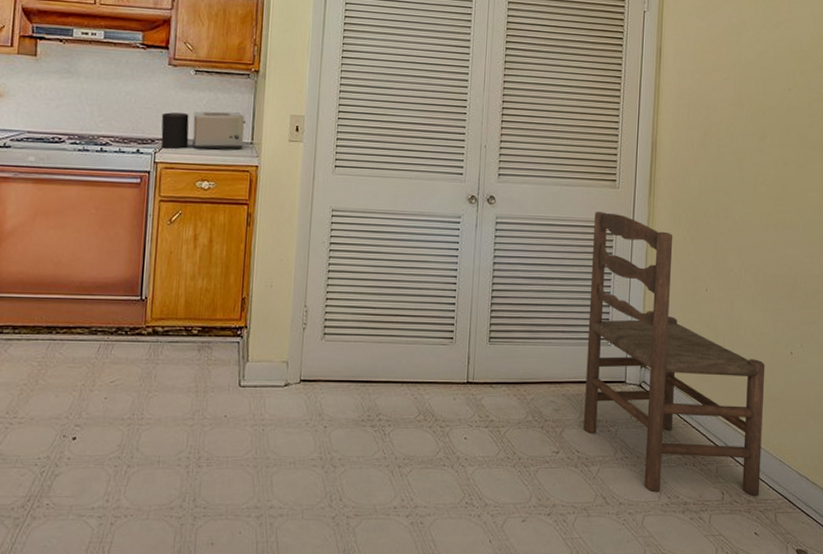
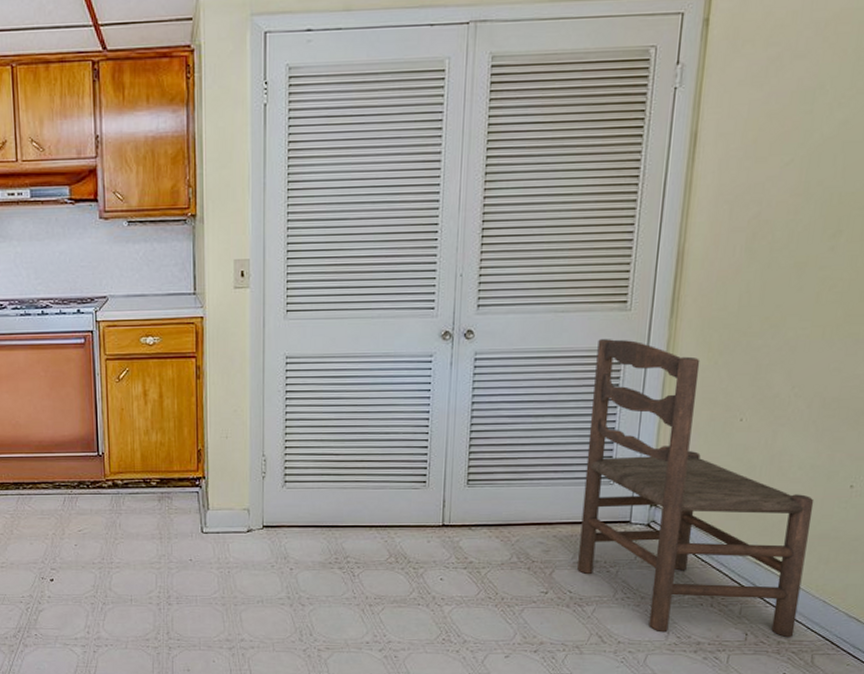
pen holder: present [161,112,189,150] -> none [98,268,129,307]
toaster: present [191,111,245,150] -> none [131,262,186,305]

